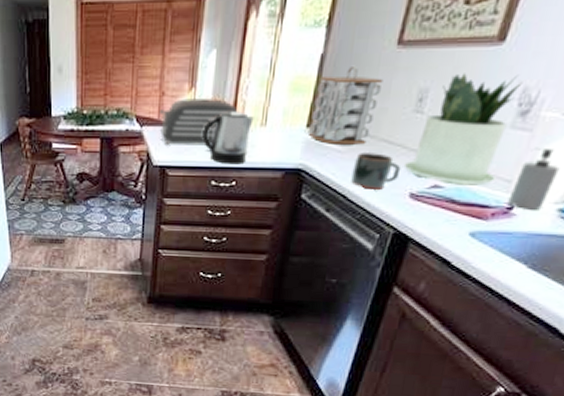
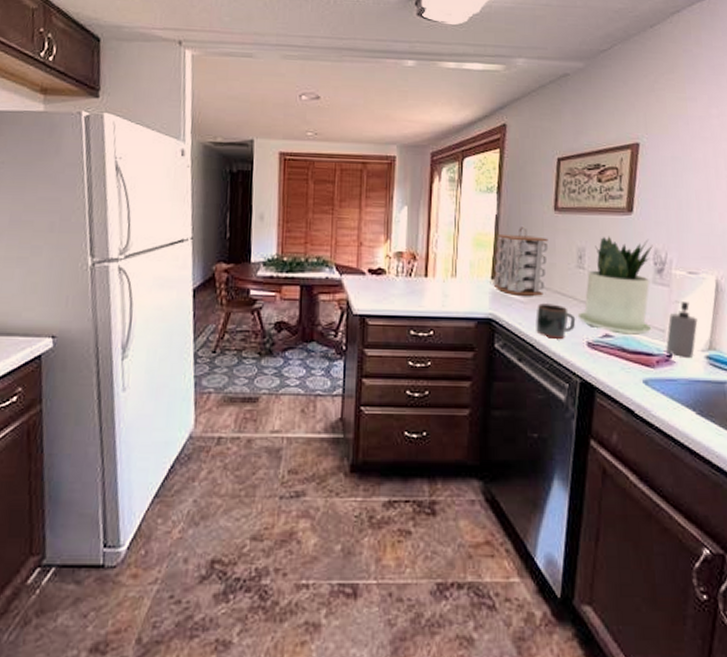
toaster: present [160,97,238,145] -> none [358,248,430,294]
kettle: present [202,111,254,164] -> none [399,262,445,314]

